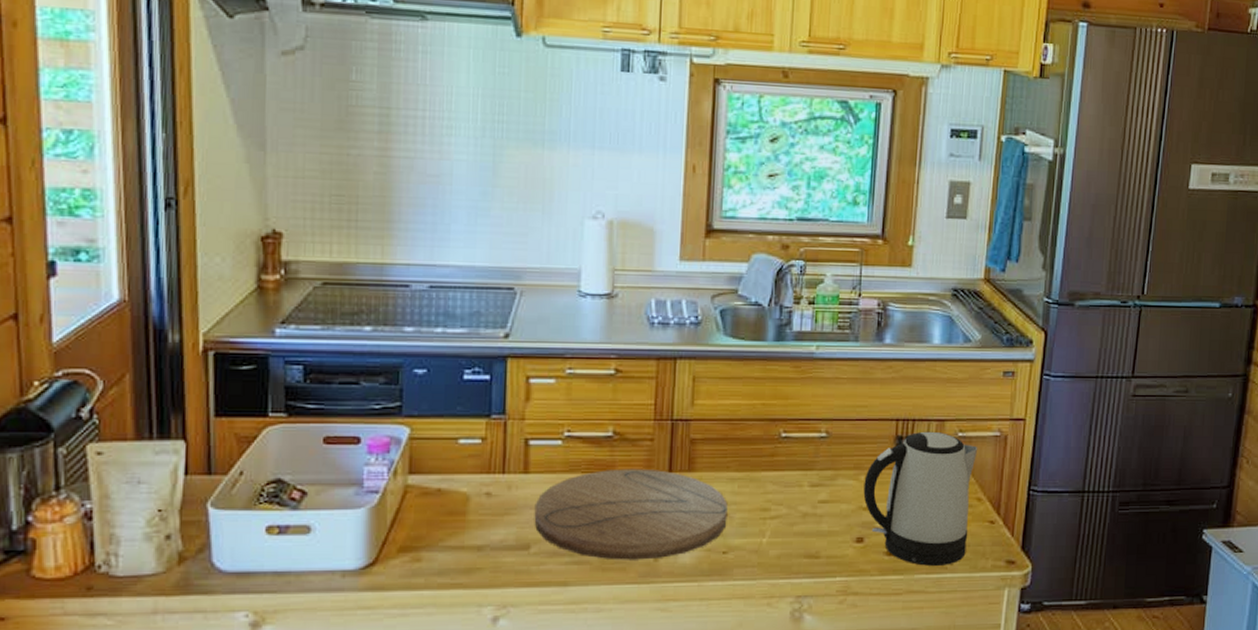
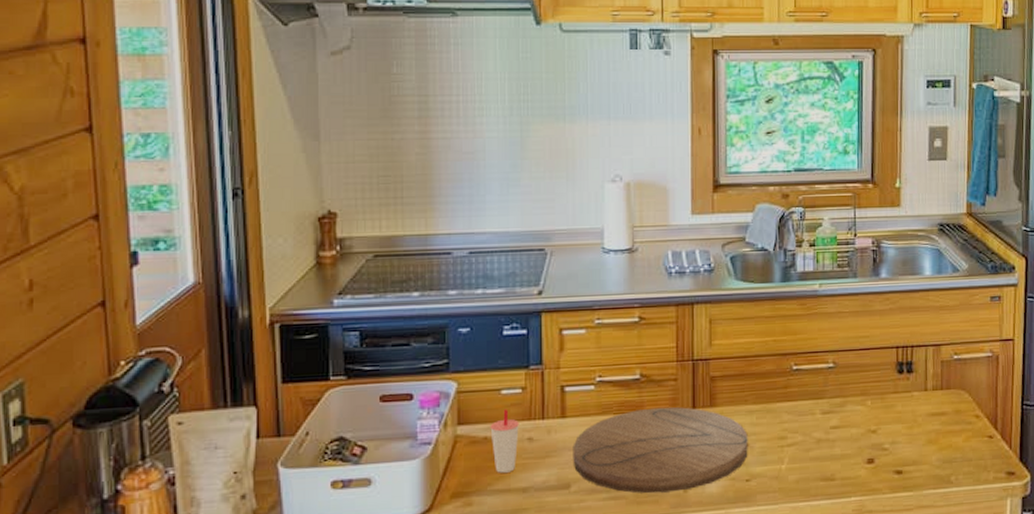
cup: none [444,460,477,528] -> present [490,409,519,473]
kettle: present [863,431,978,566] -> none [871,355,973,482]

